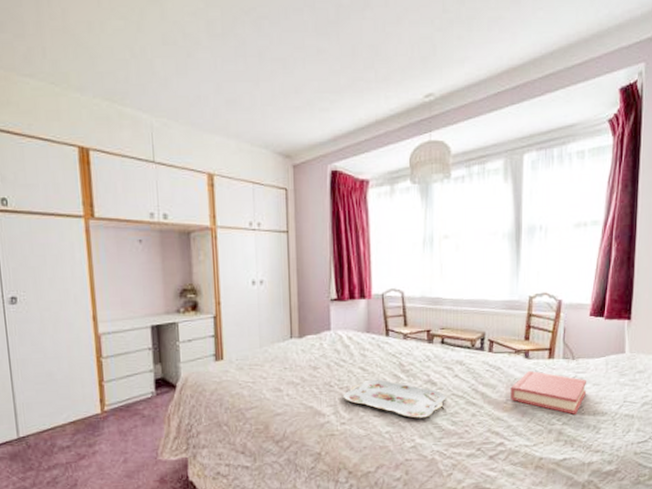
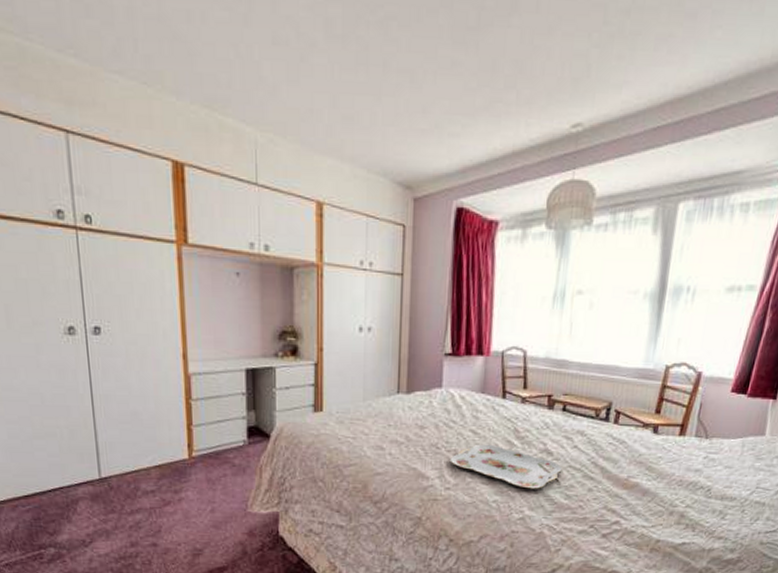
hardback book: present [510,371,587,415] -> none [632,448,719,497]

